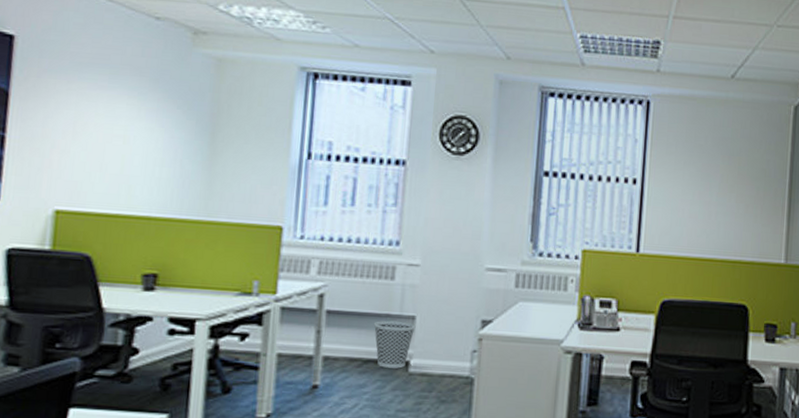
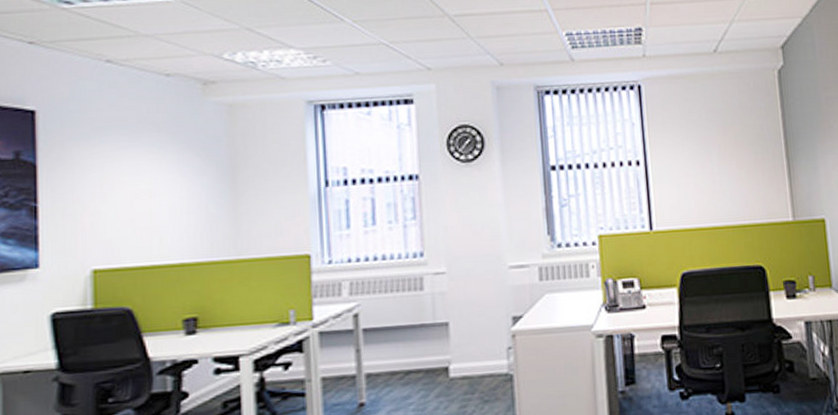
wastebasket: present [373,320,416,369] -> none [409,329,450,377]

